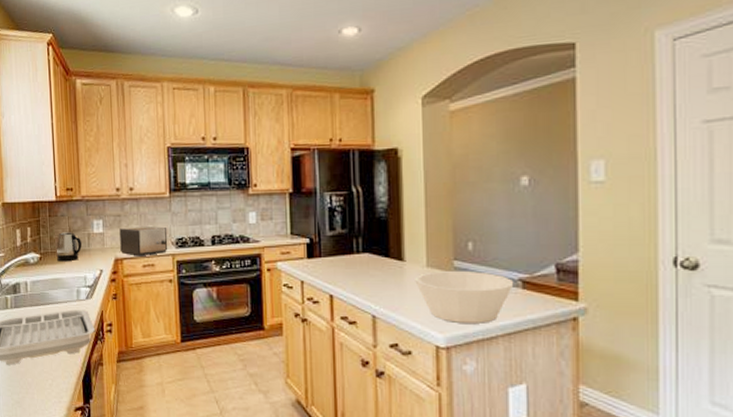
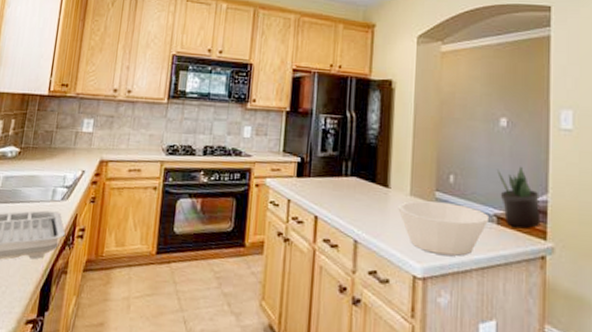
kettle: present [56,232,82,262] -> none [36,128,68,159]
toaster: present [119,226,168,256] -> none [107,129,160,160]
planter: none [520,226,571,291] -> present [497,166,541,229]

